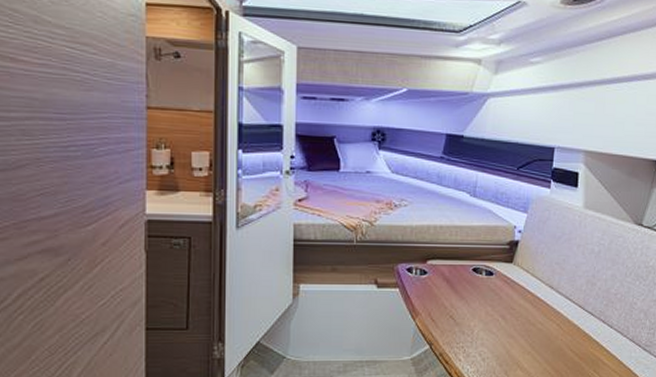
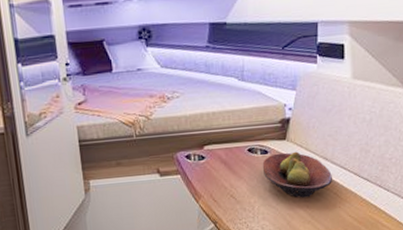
fruit bowl: none [486,276,556,326] -> present [262,151,332,198]

